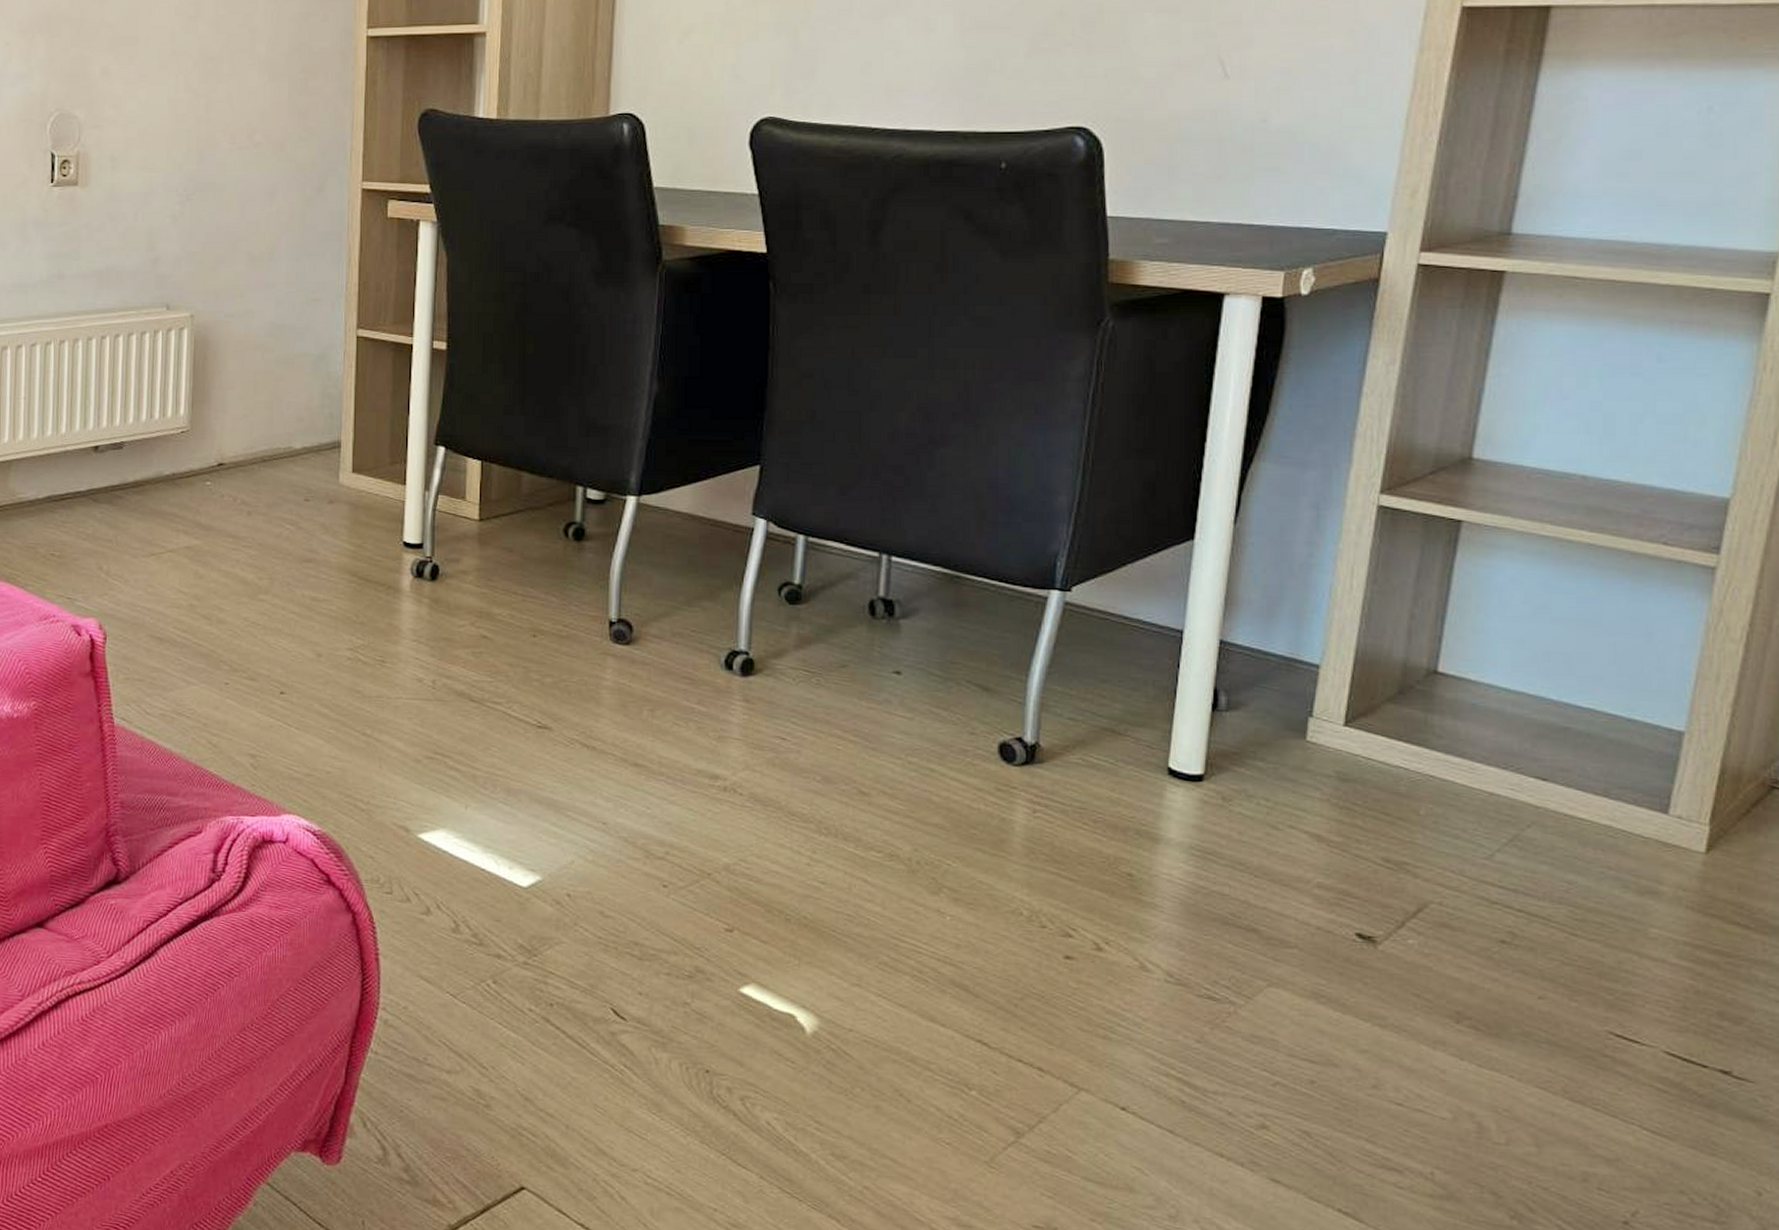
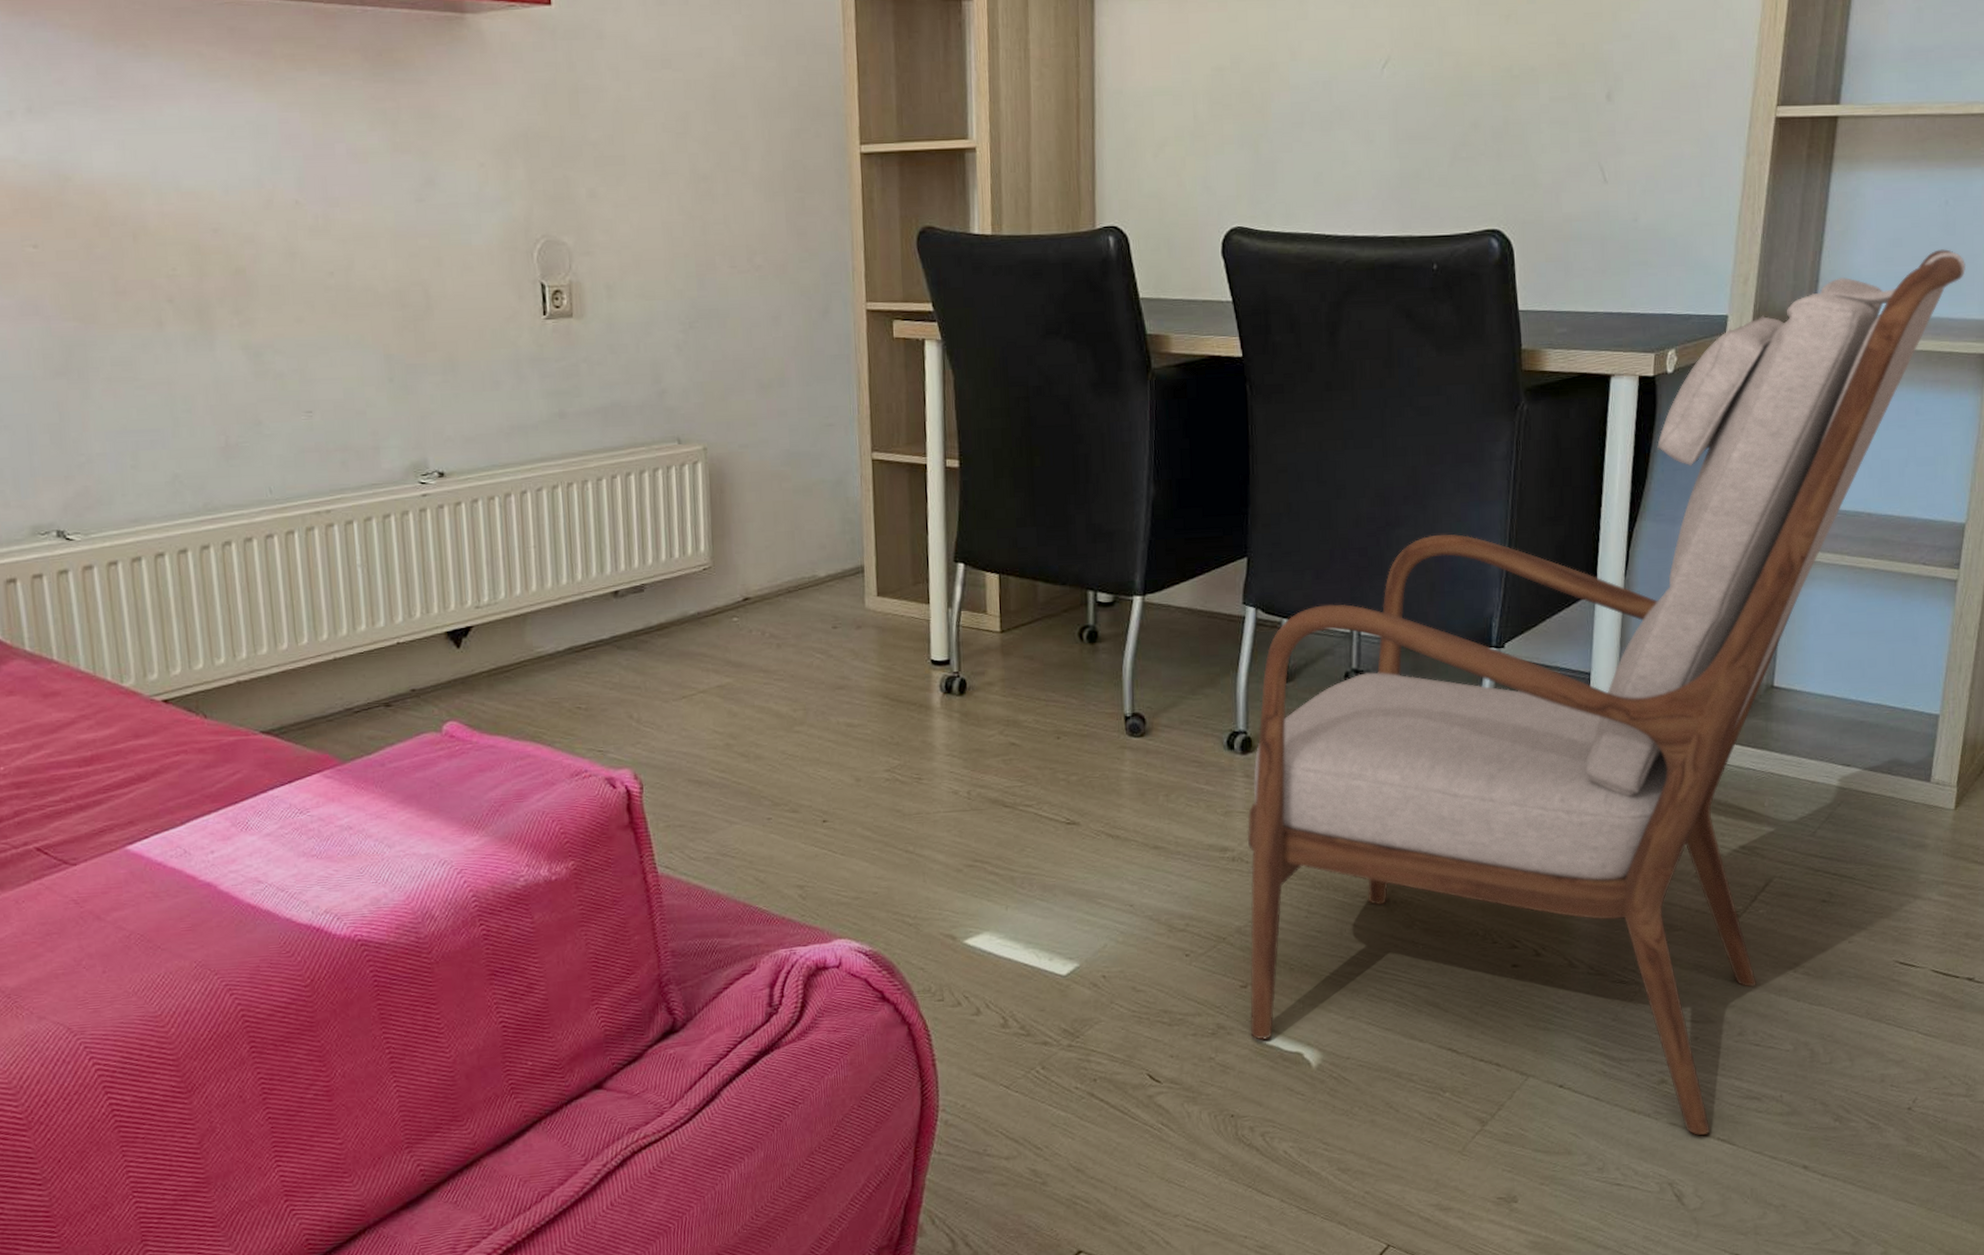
armchair: none [734,165,1739,1202] -> present [1247,249,1967,1135]

